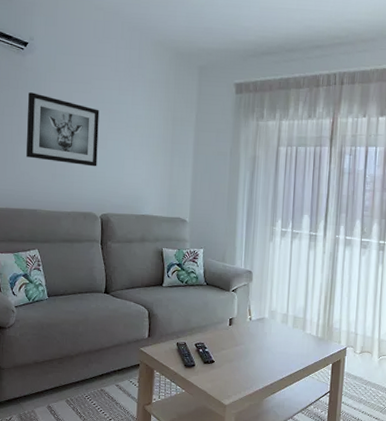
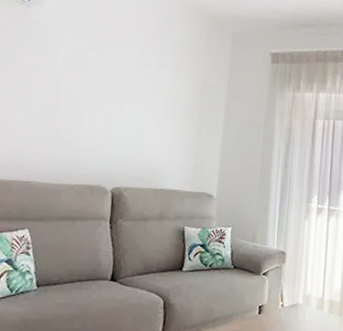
wall art: present [26,92,99,167] -> none [23,47,118,134]

